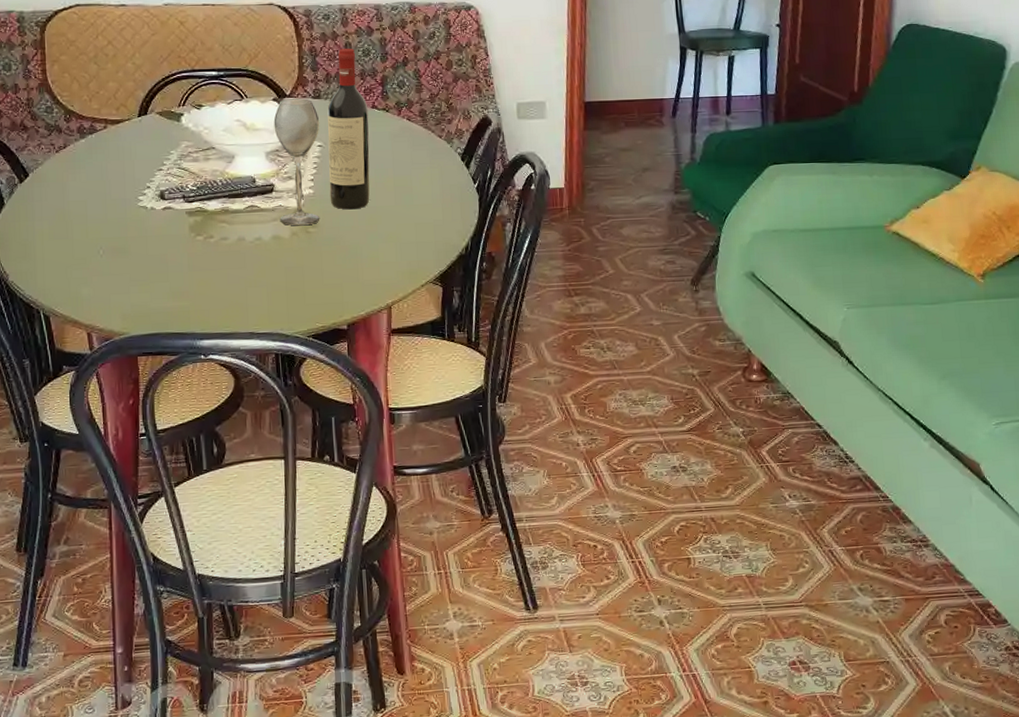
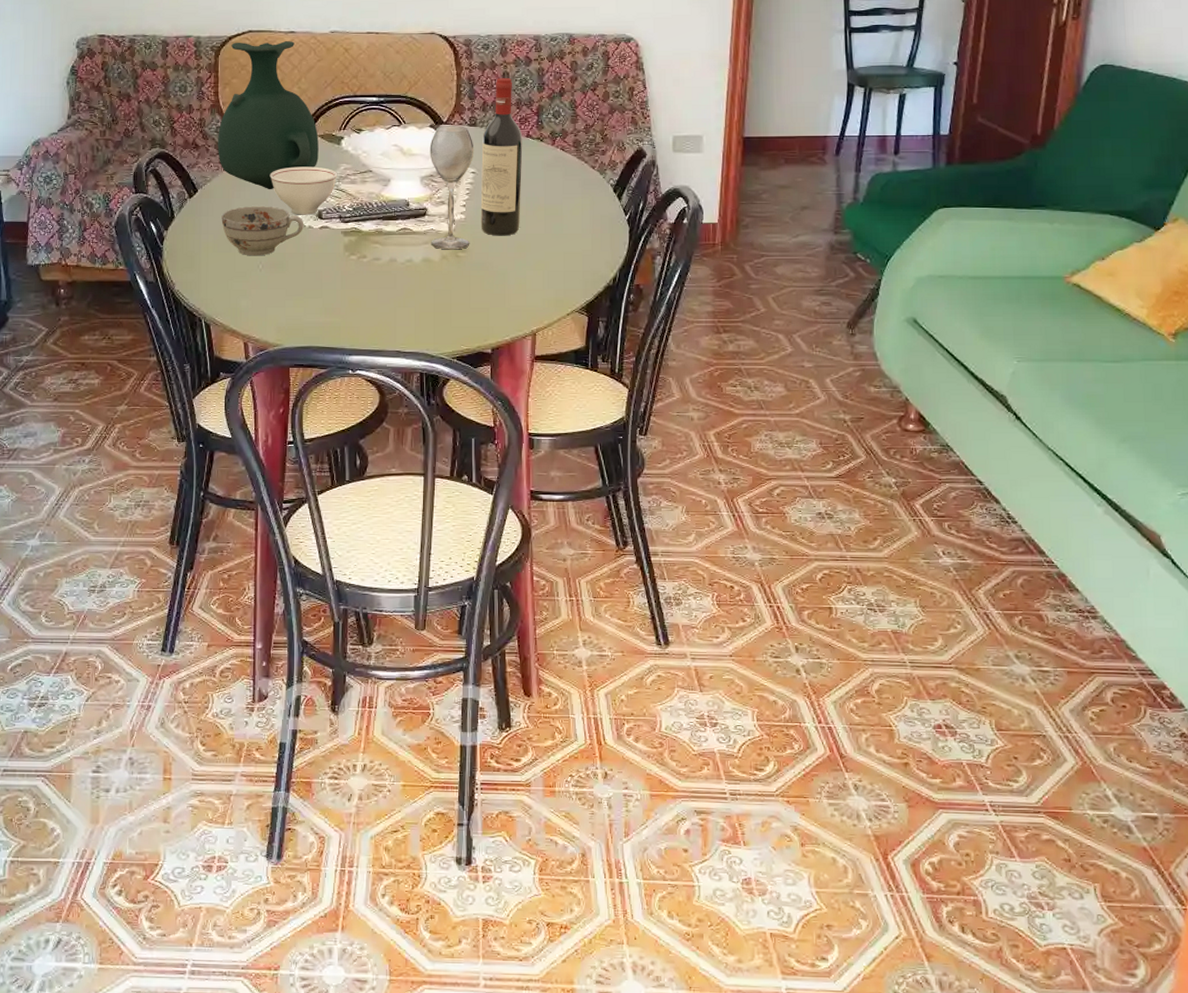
vase: none [48,15,158,171] -> present [218,41,319,189]
teacup: none [56,188,146,242] -> present [221,206,304,256]
bowl: none [106,145,179,197] -> present [269,166,338,215]

